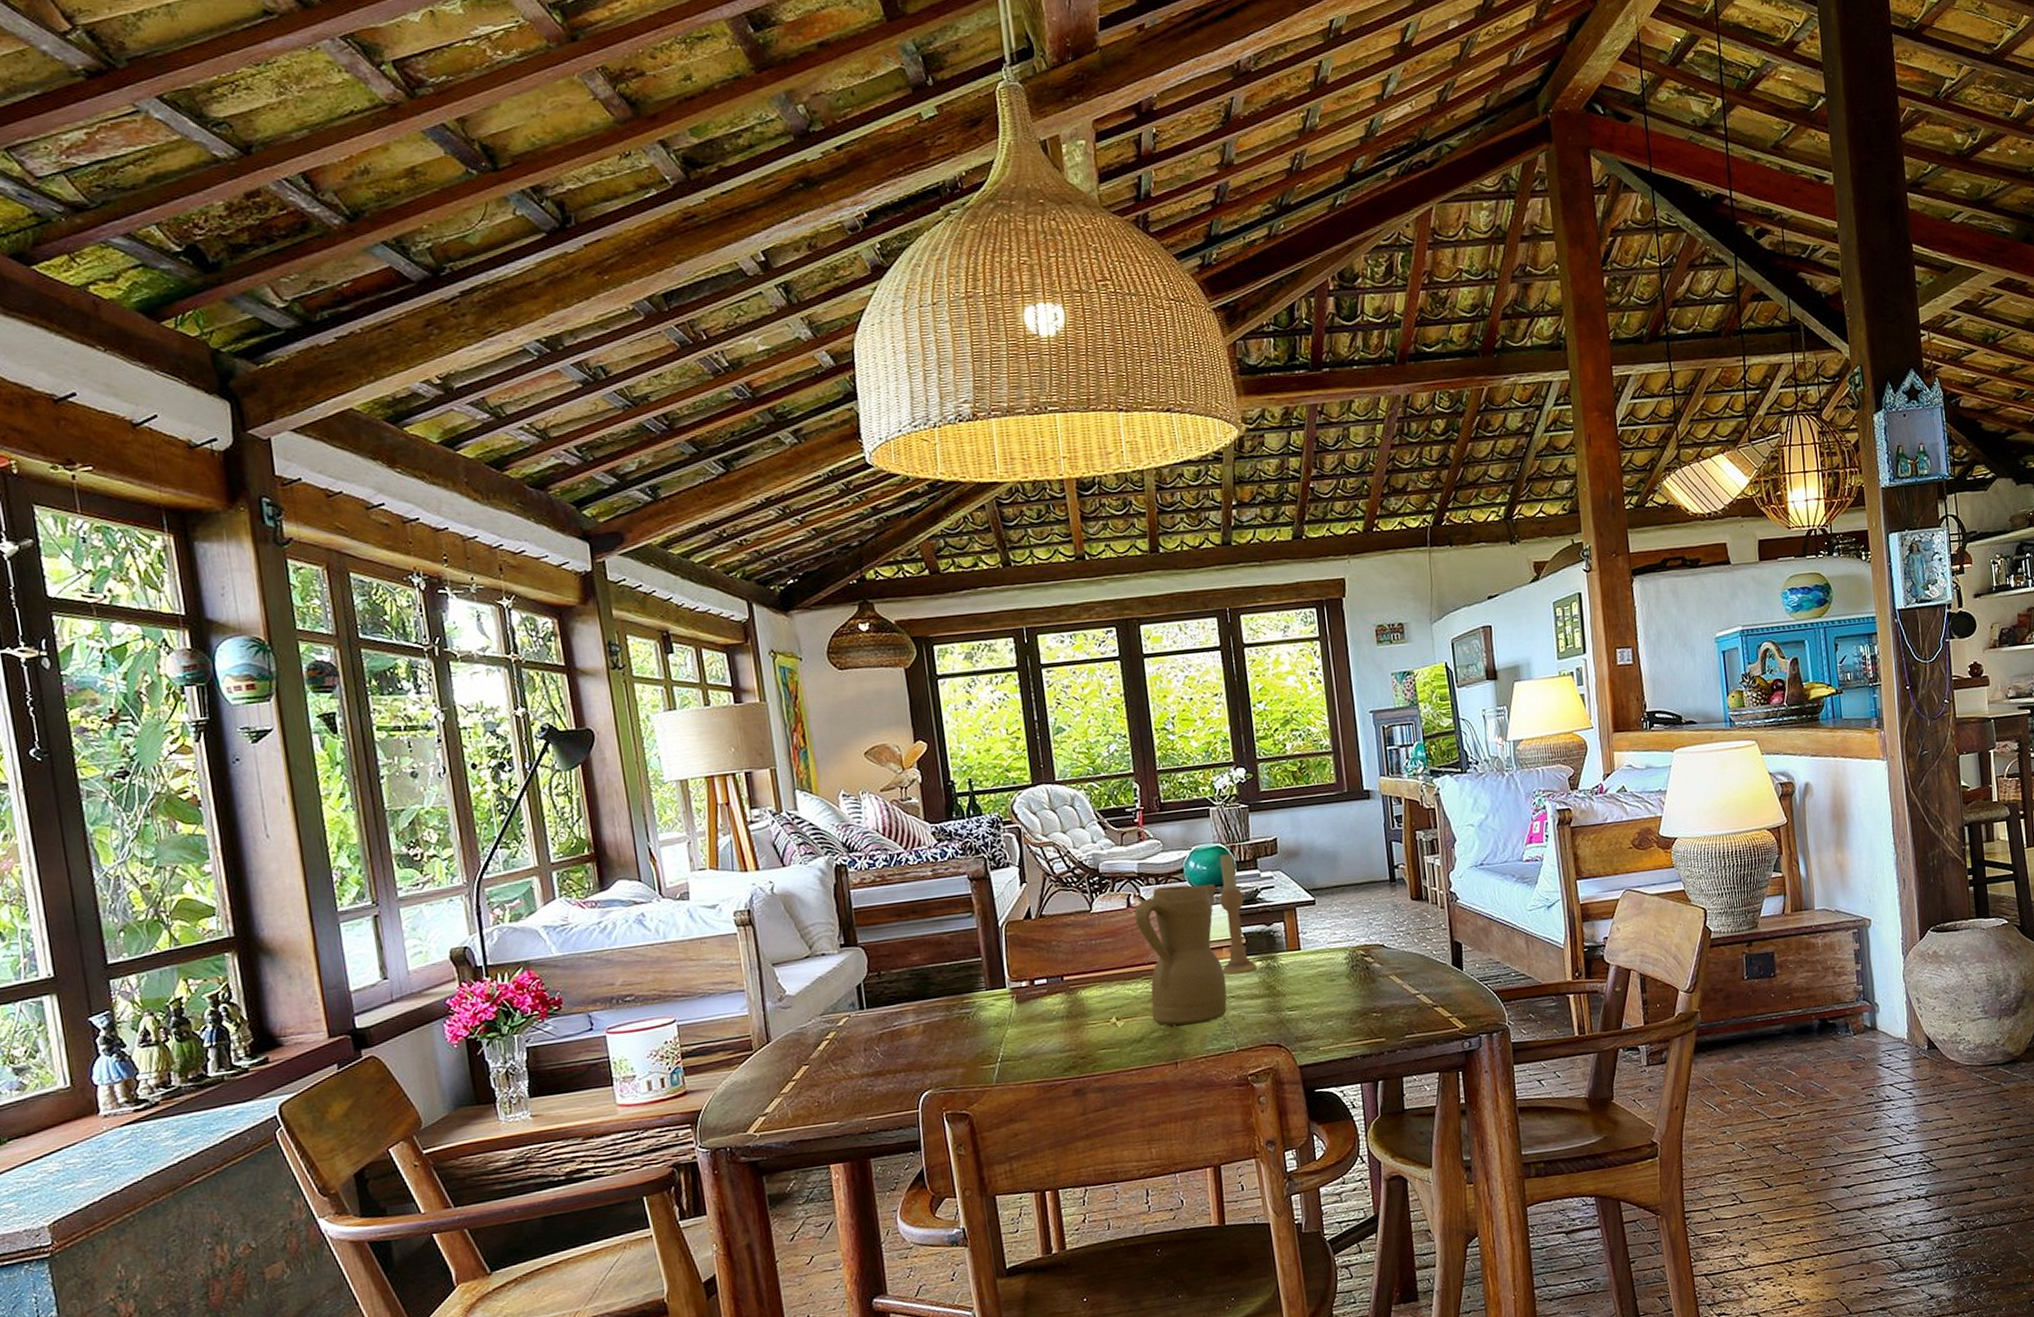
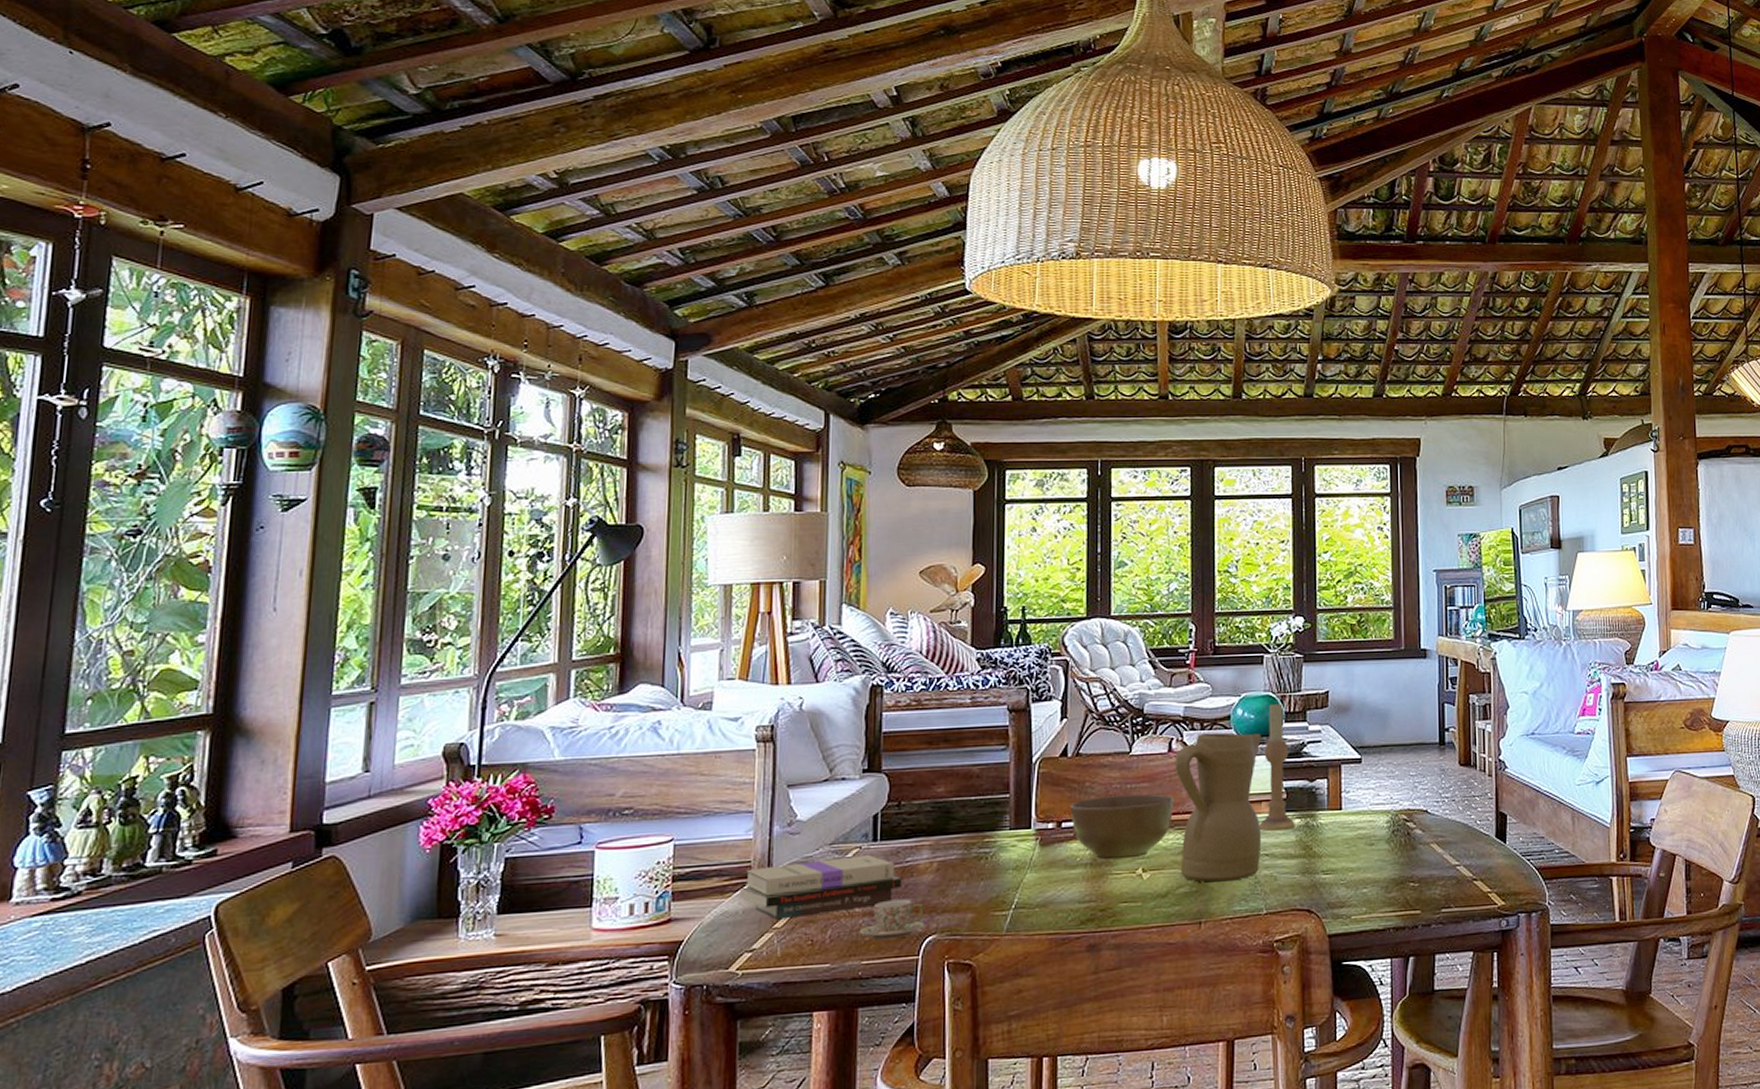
books: none [744,1021,894,1086] -> present [738,854,903,920]
teacup: none [860,1059,920,1098] -> present [859,899,925,940]
bowl: none [1040,947,1139,1012] -> present [1070,794,1175,860]

